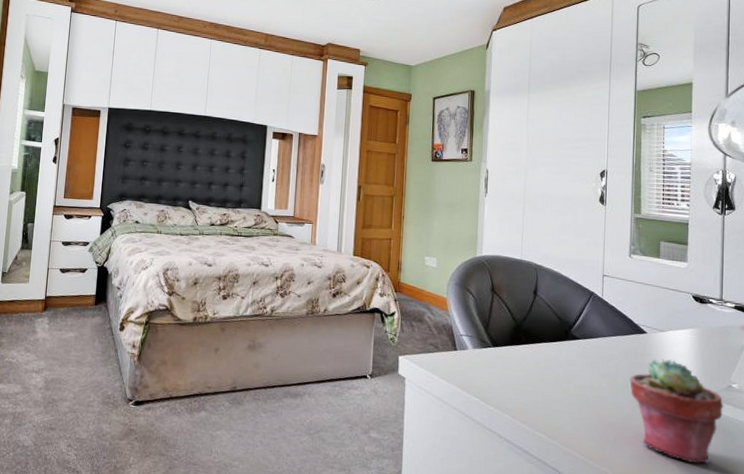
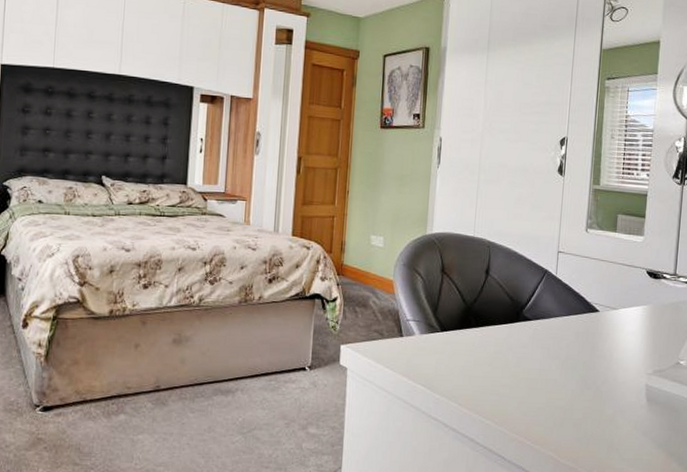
potted succulent: present [629,359,724,465] -> none [580,338,671,444]

